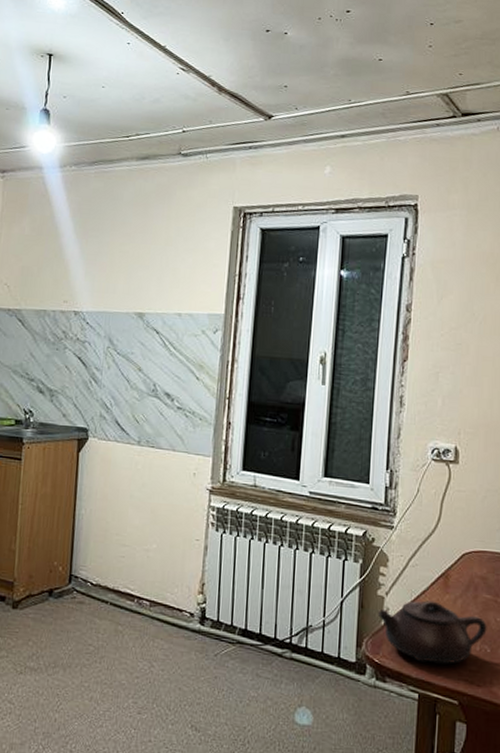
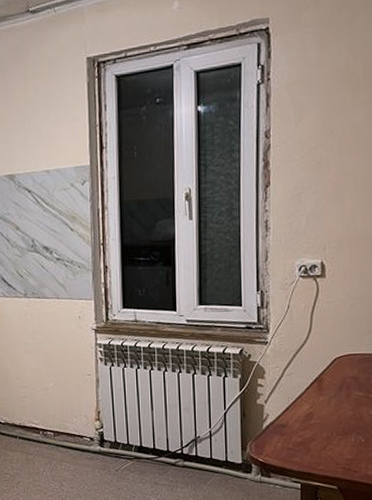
teapot: present [377,600,487,664] -> none [258,403,360,457]

